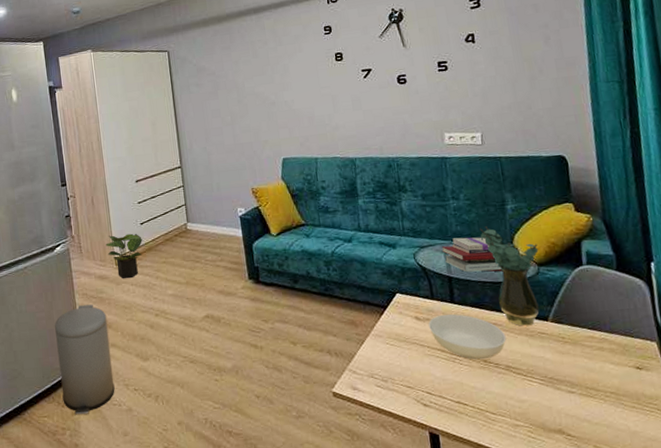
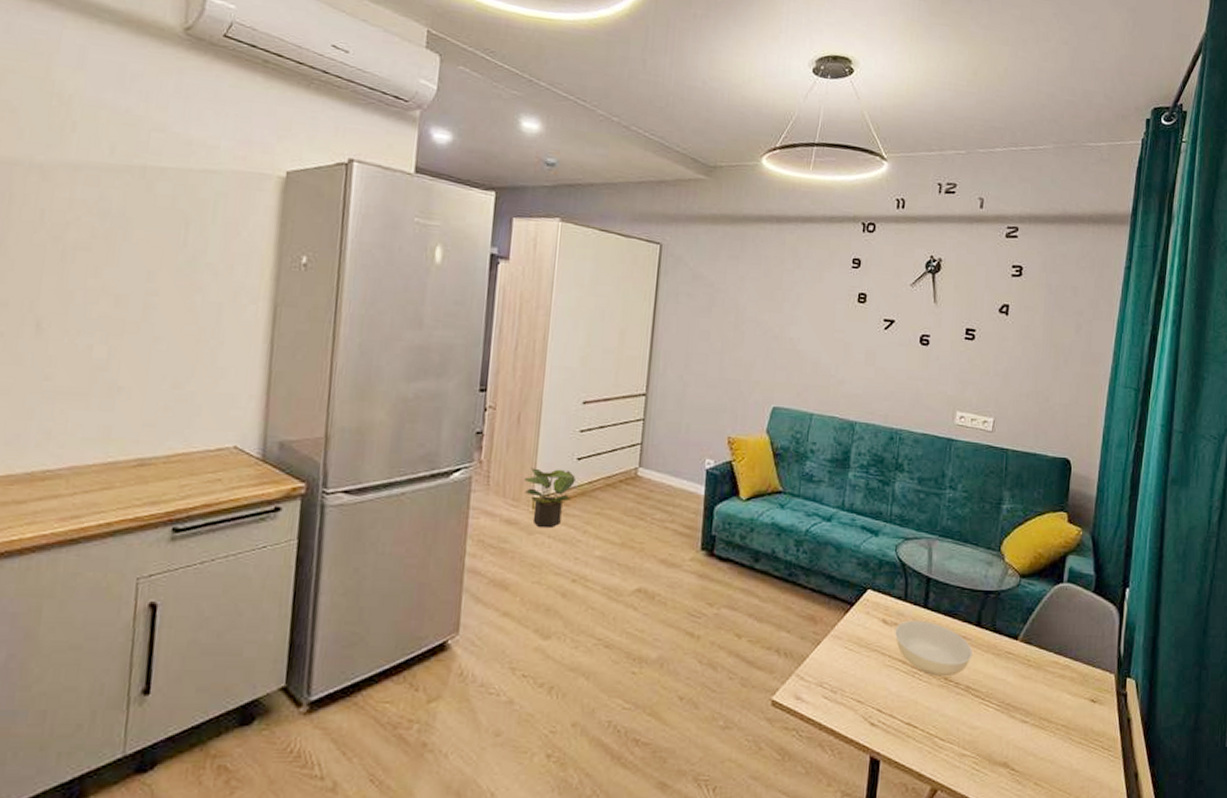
pedal bin: present [54,304,115,416] -> none [418,555,506,705]
books: present [441,237,502,272] -> none [926,533,984,579]
vase: present [480,226,540,326] -> none [970,525,1025,643]

